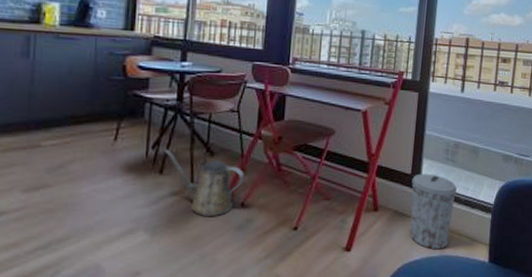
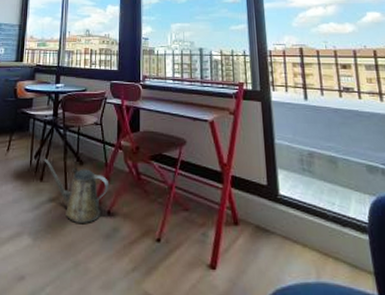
trash can: present [409,173,457,250] -> none [269,185,324,275]

